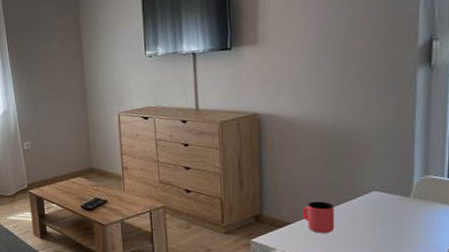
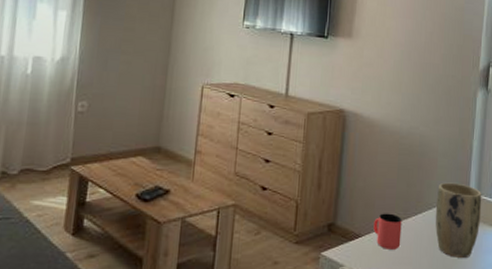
plant pot: none [372,166,431,236] -> present [435,182,482,258]

